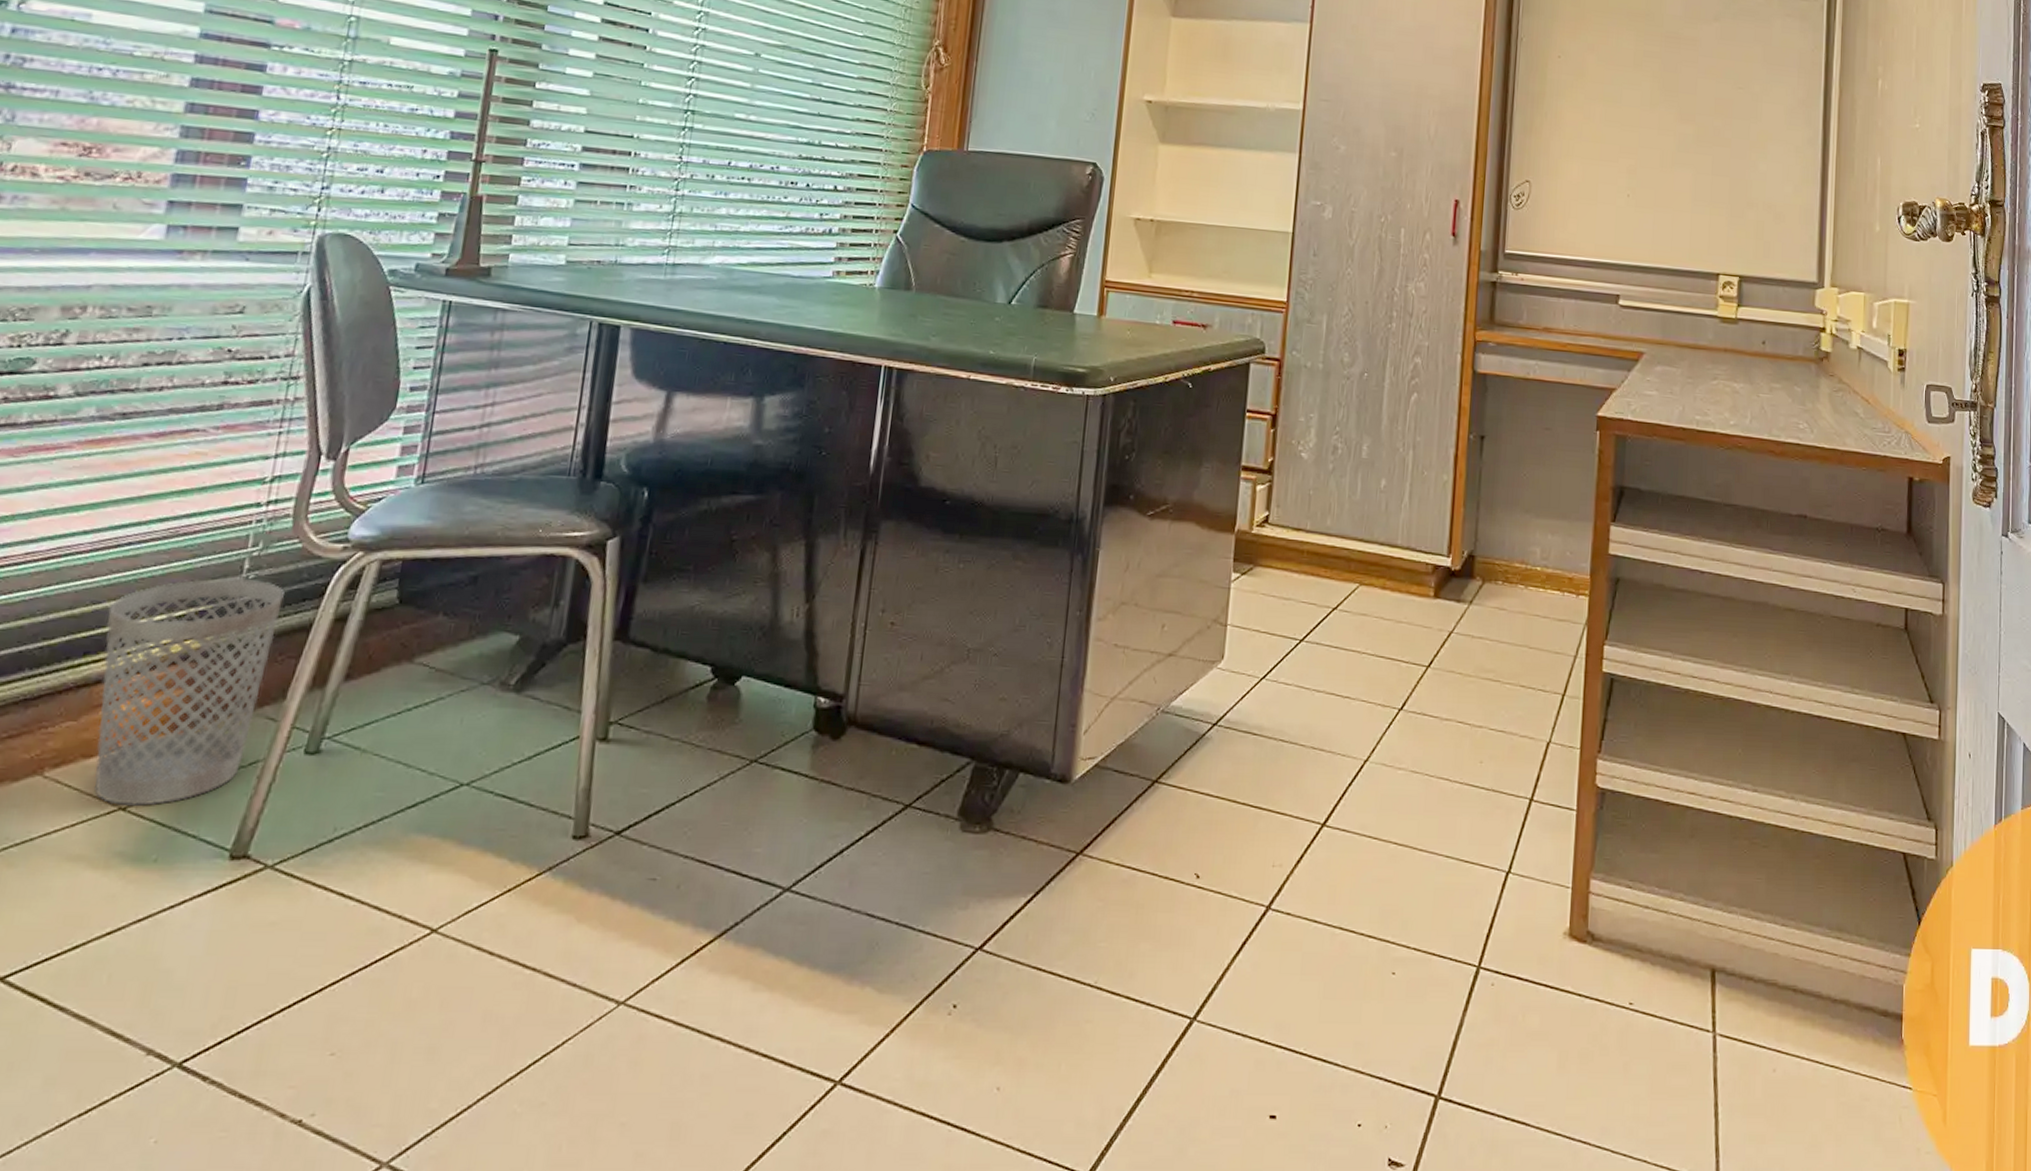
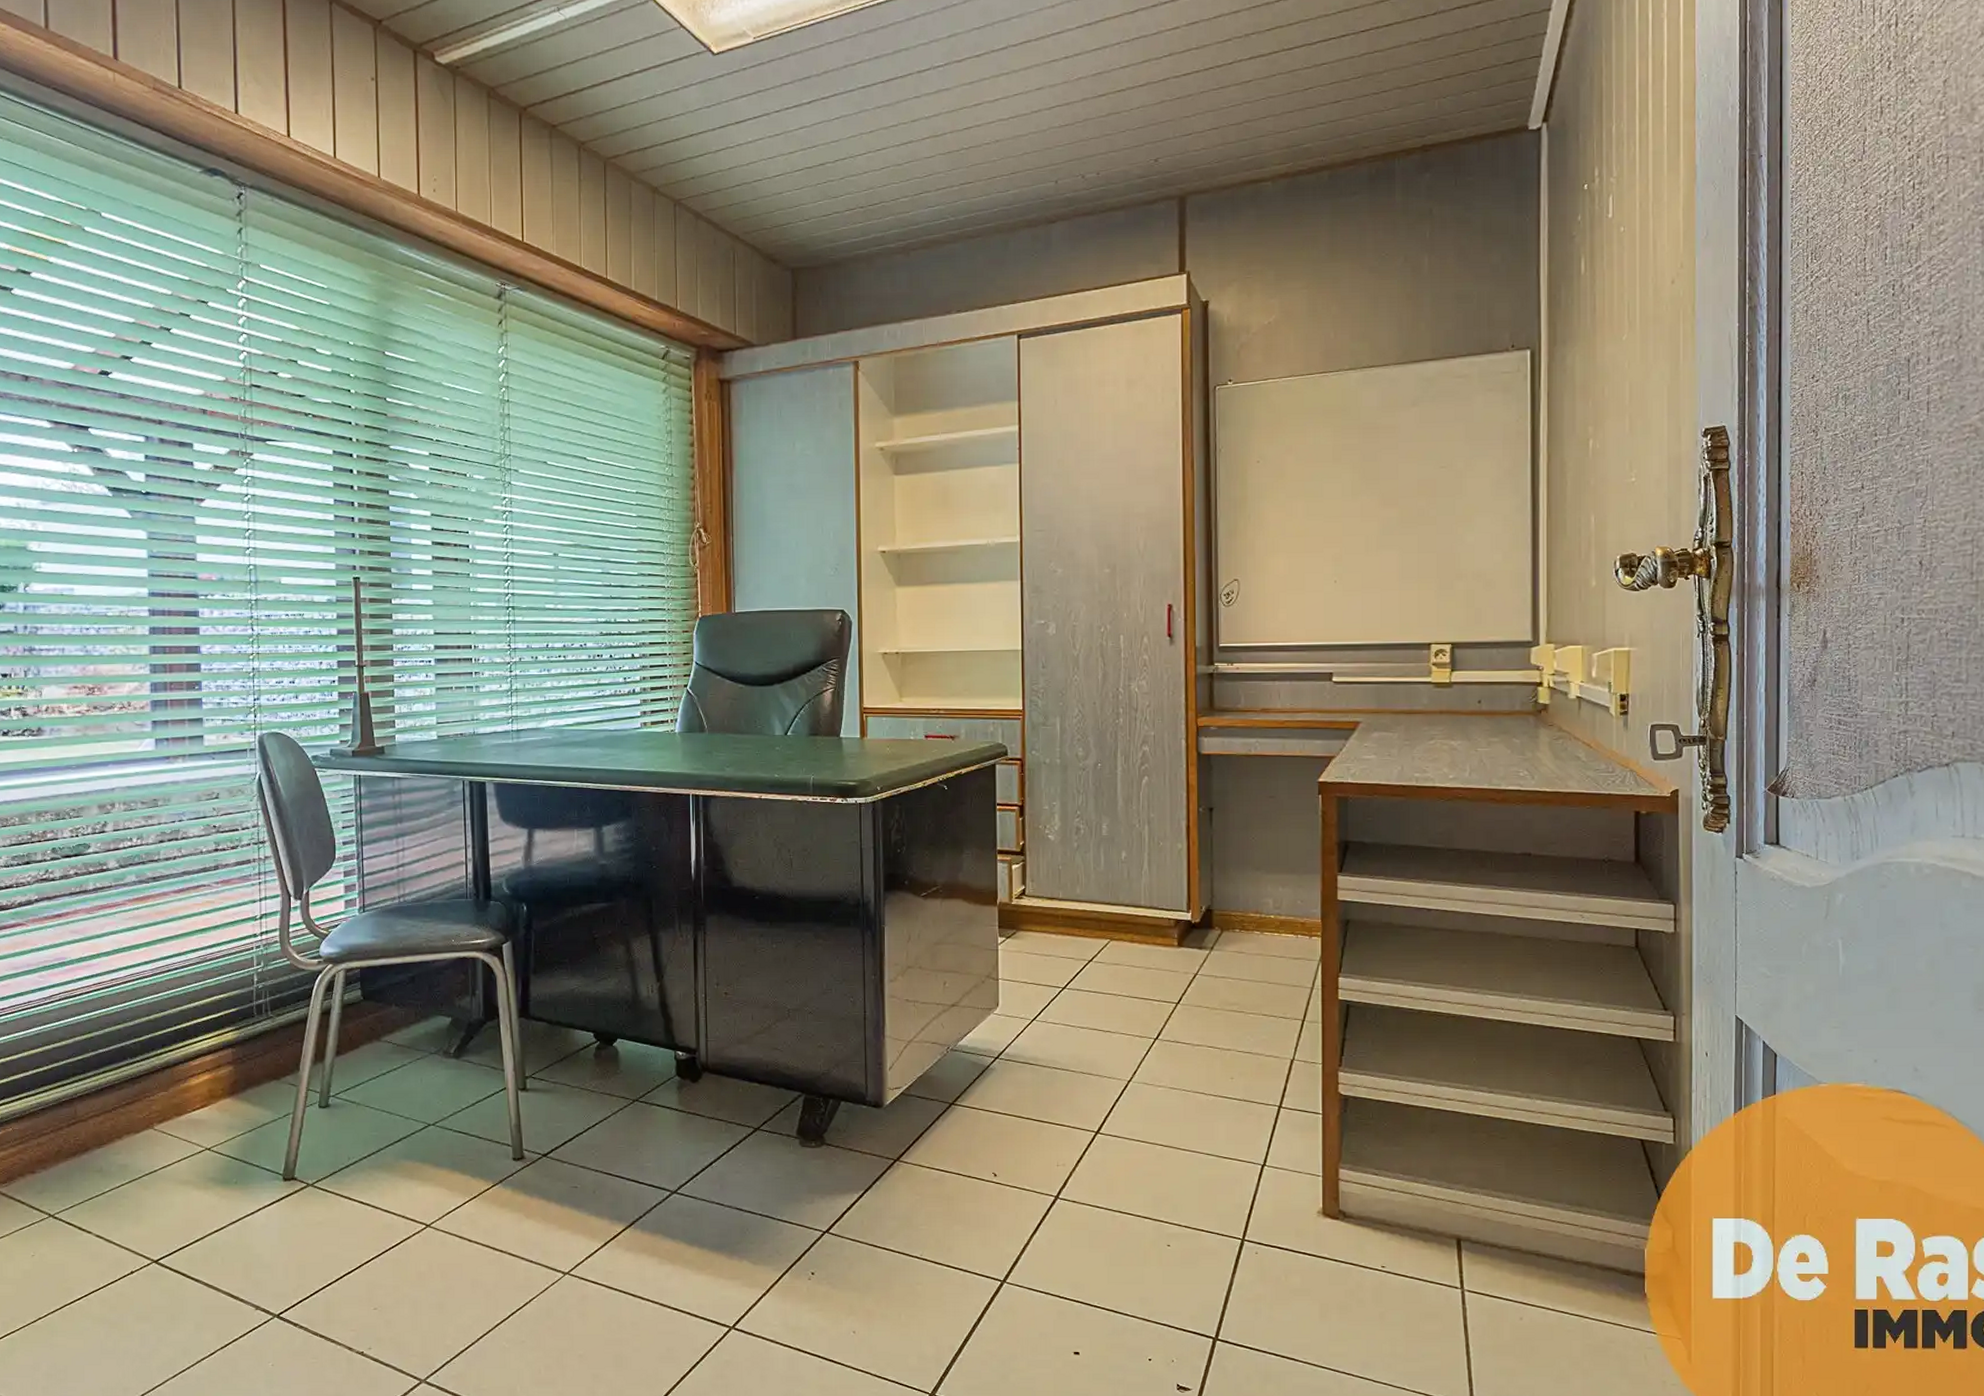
wastebasket: present [94,577,284,807] -> none [172,988,284,1148]

